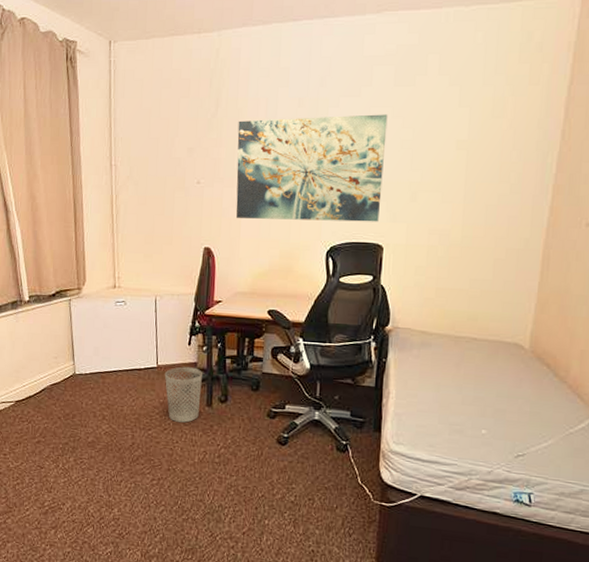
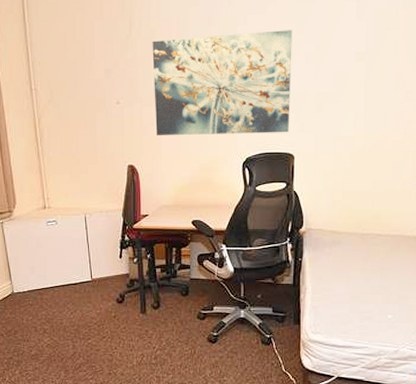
wastebasket: present [164,366,202,423] -> none [99,278,135,330]

